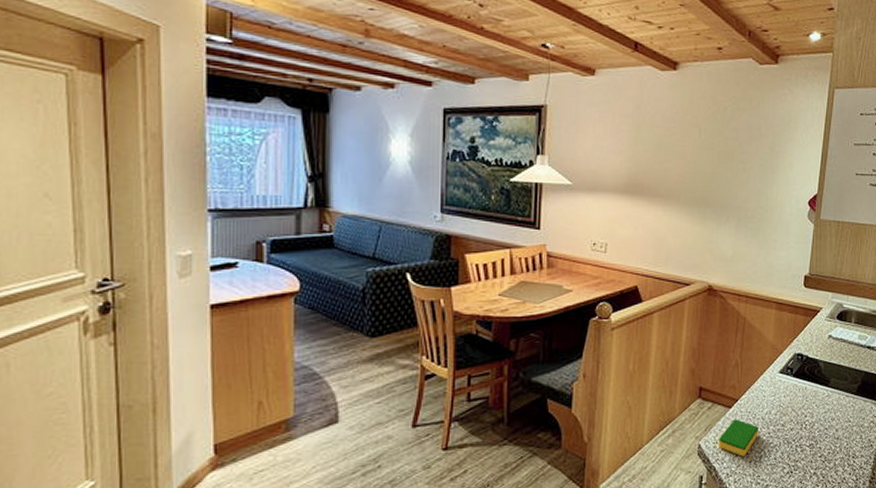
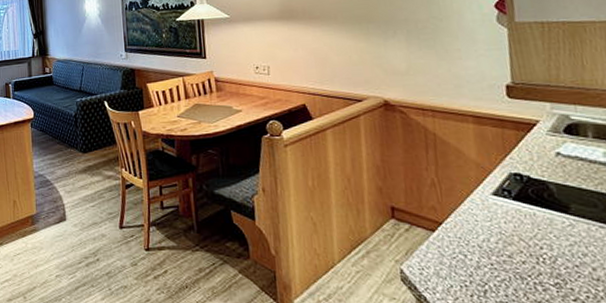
dish sponge: present [719,419,759,457] -> none [425,244,477,289]

